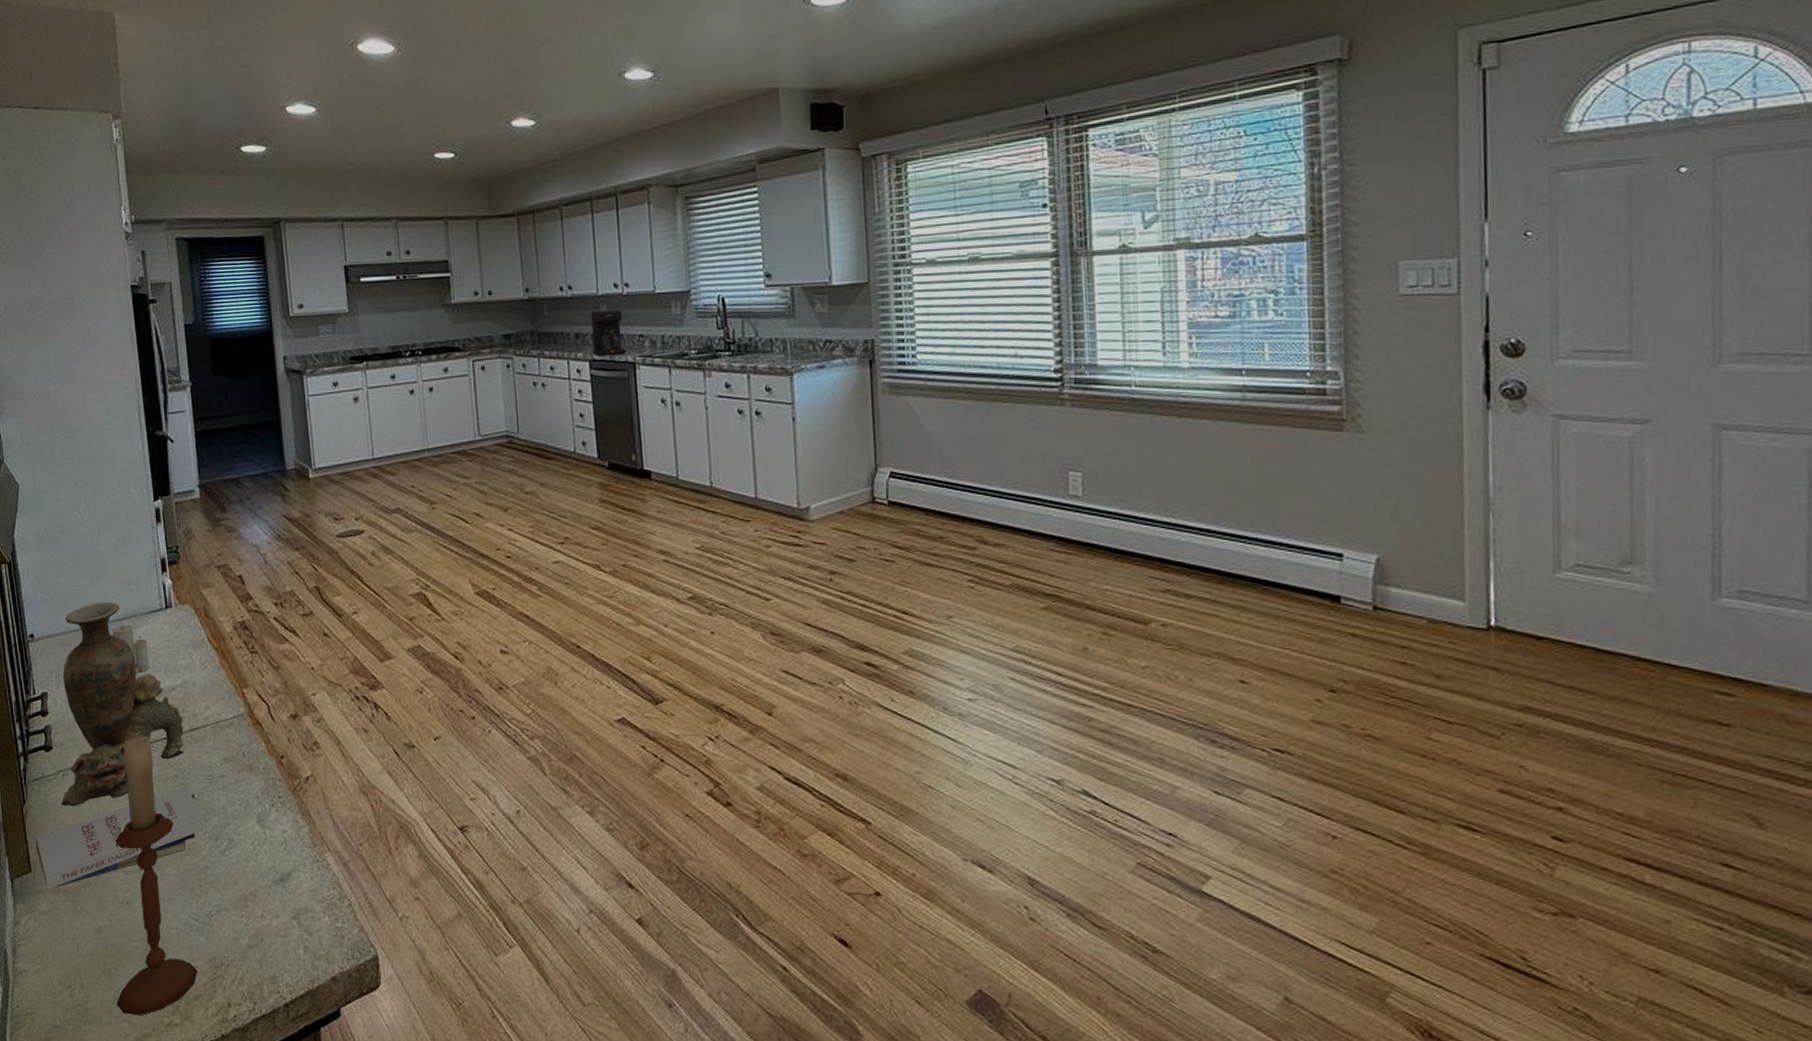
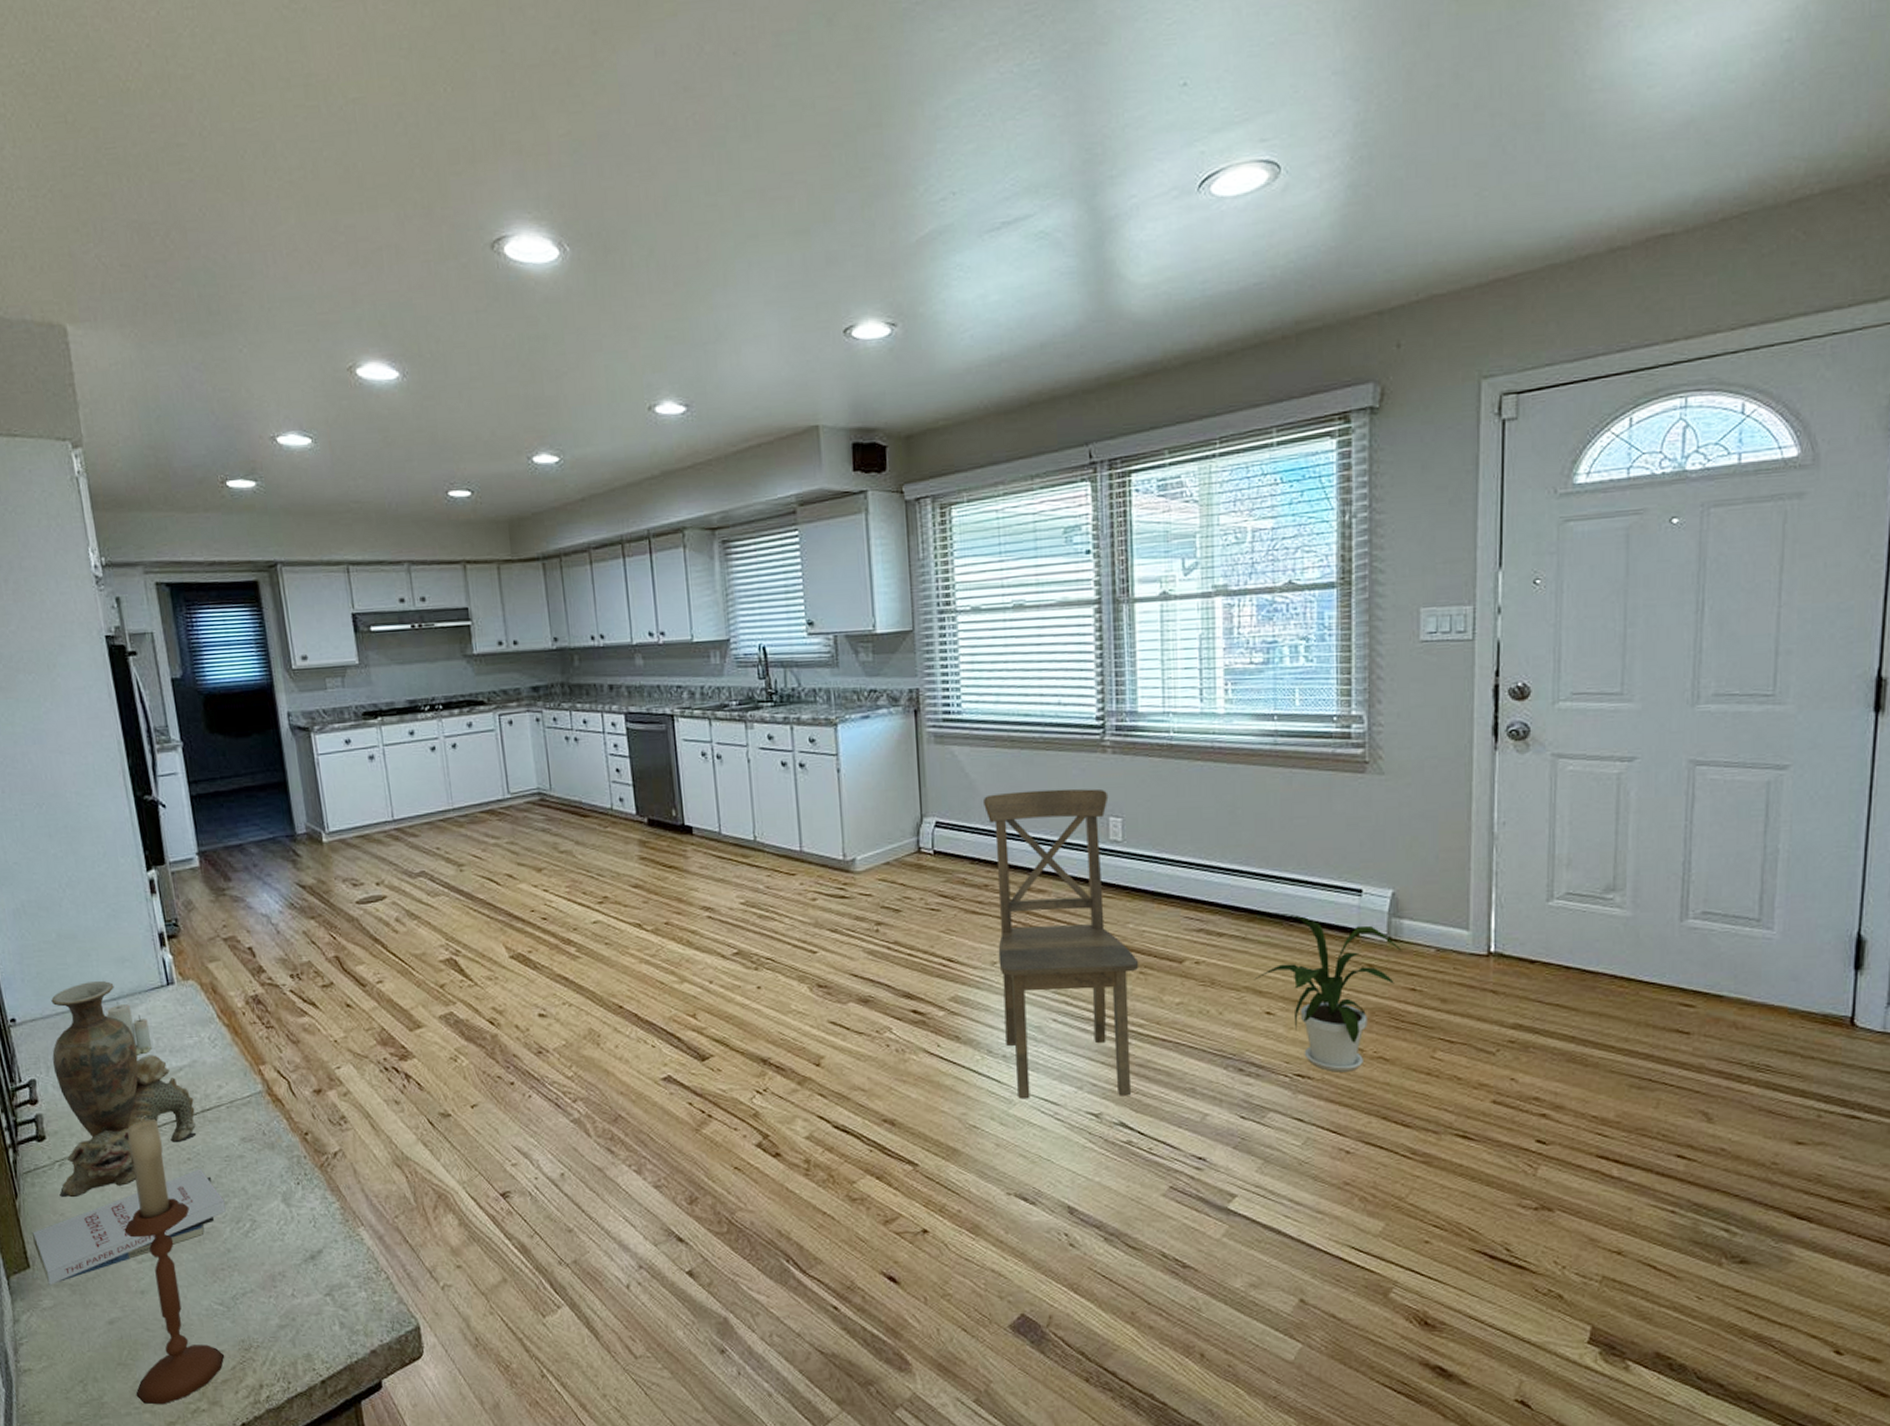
coffee maker: present [591,309,626,357] -> none [625,659,664,709]
dining chair: none [937,441,1102,763] -> present [982,788,1139,1098]
house plant: none [1226,575,1390,749] -> present [1254,912,1402,1072]

